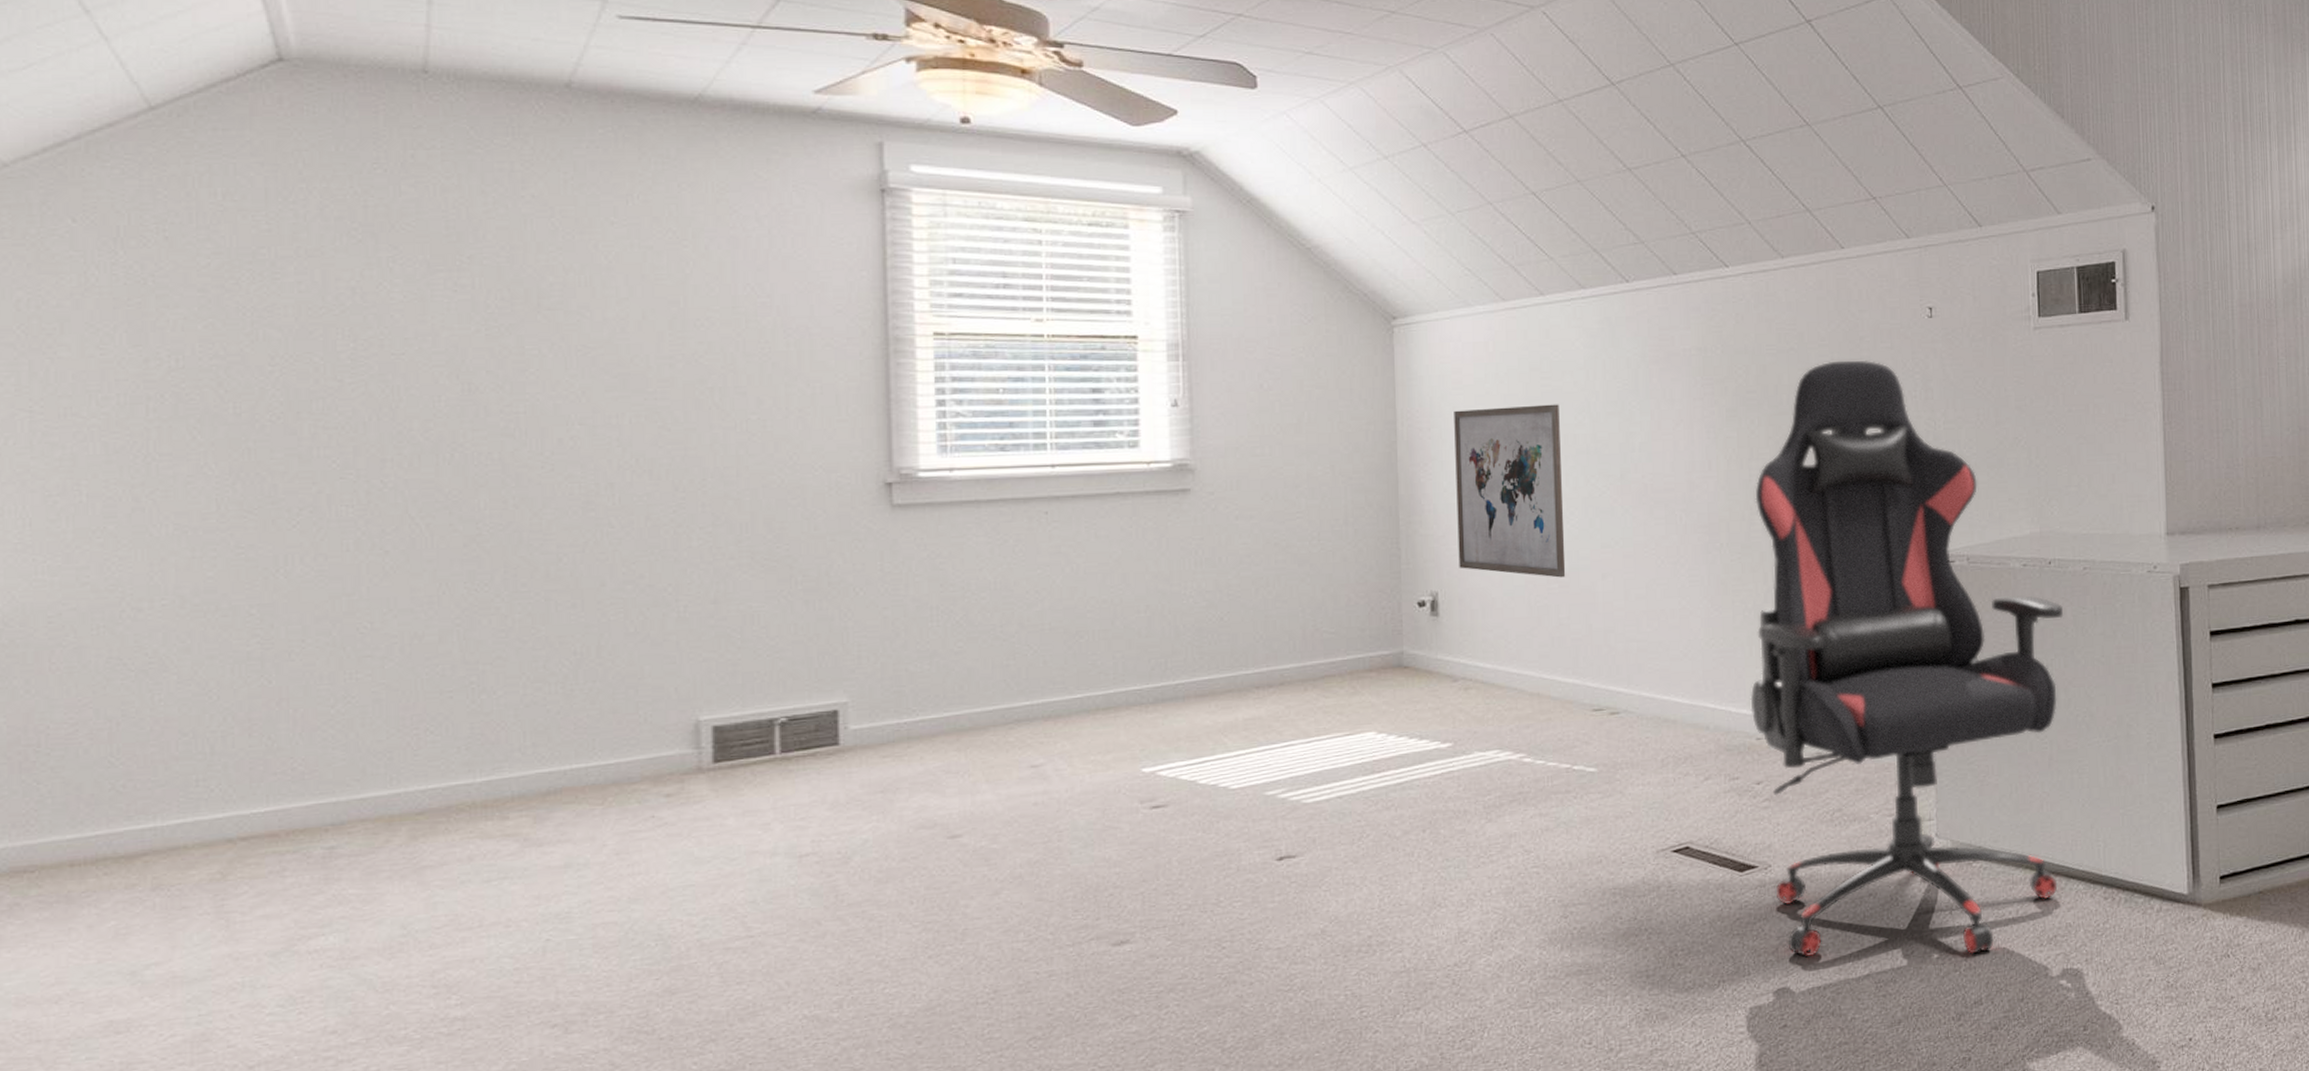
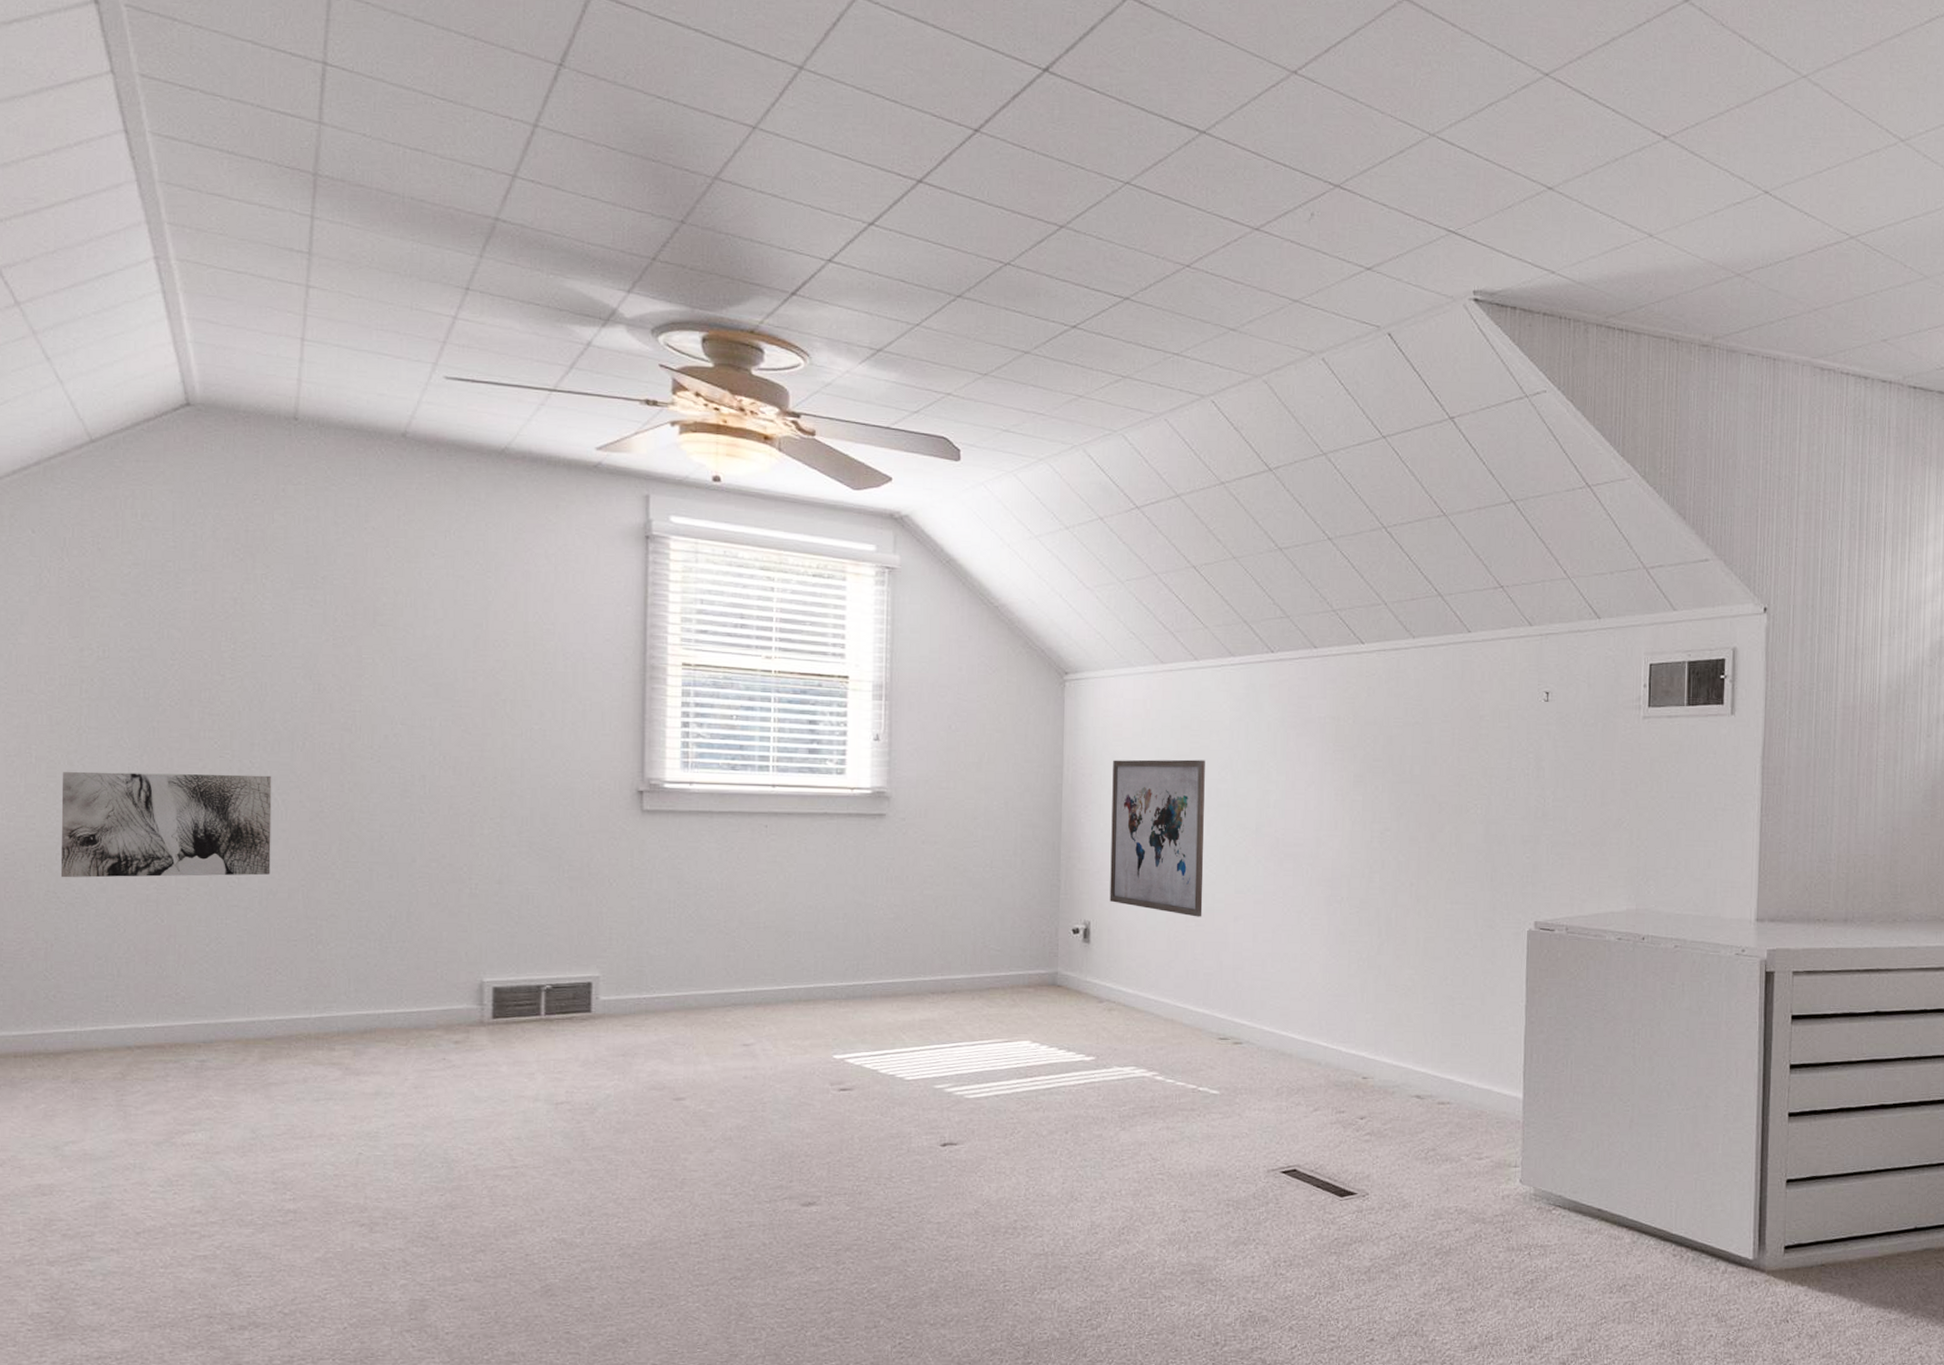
wall art: none [124,496,414,640] -> present [60,771,272,878]
chair: present [1750,360,2064,958] -> none [1359,736,1654,1294]

